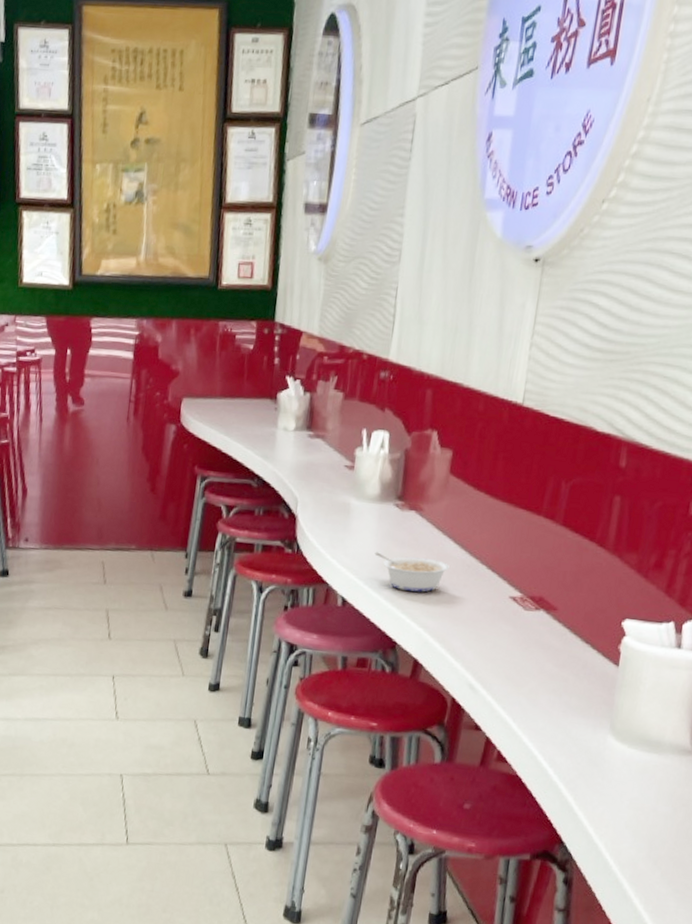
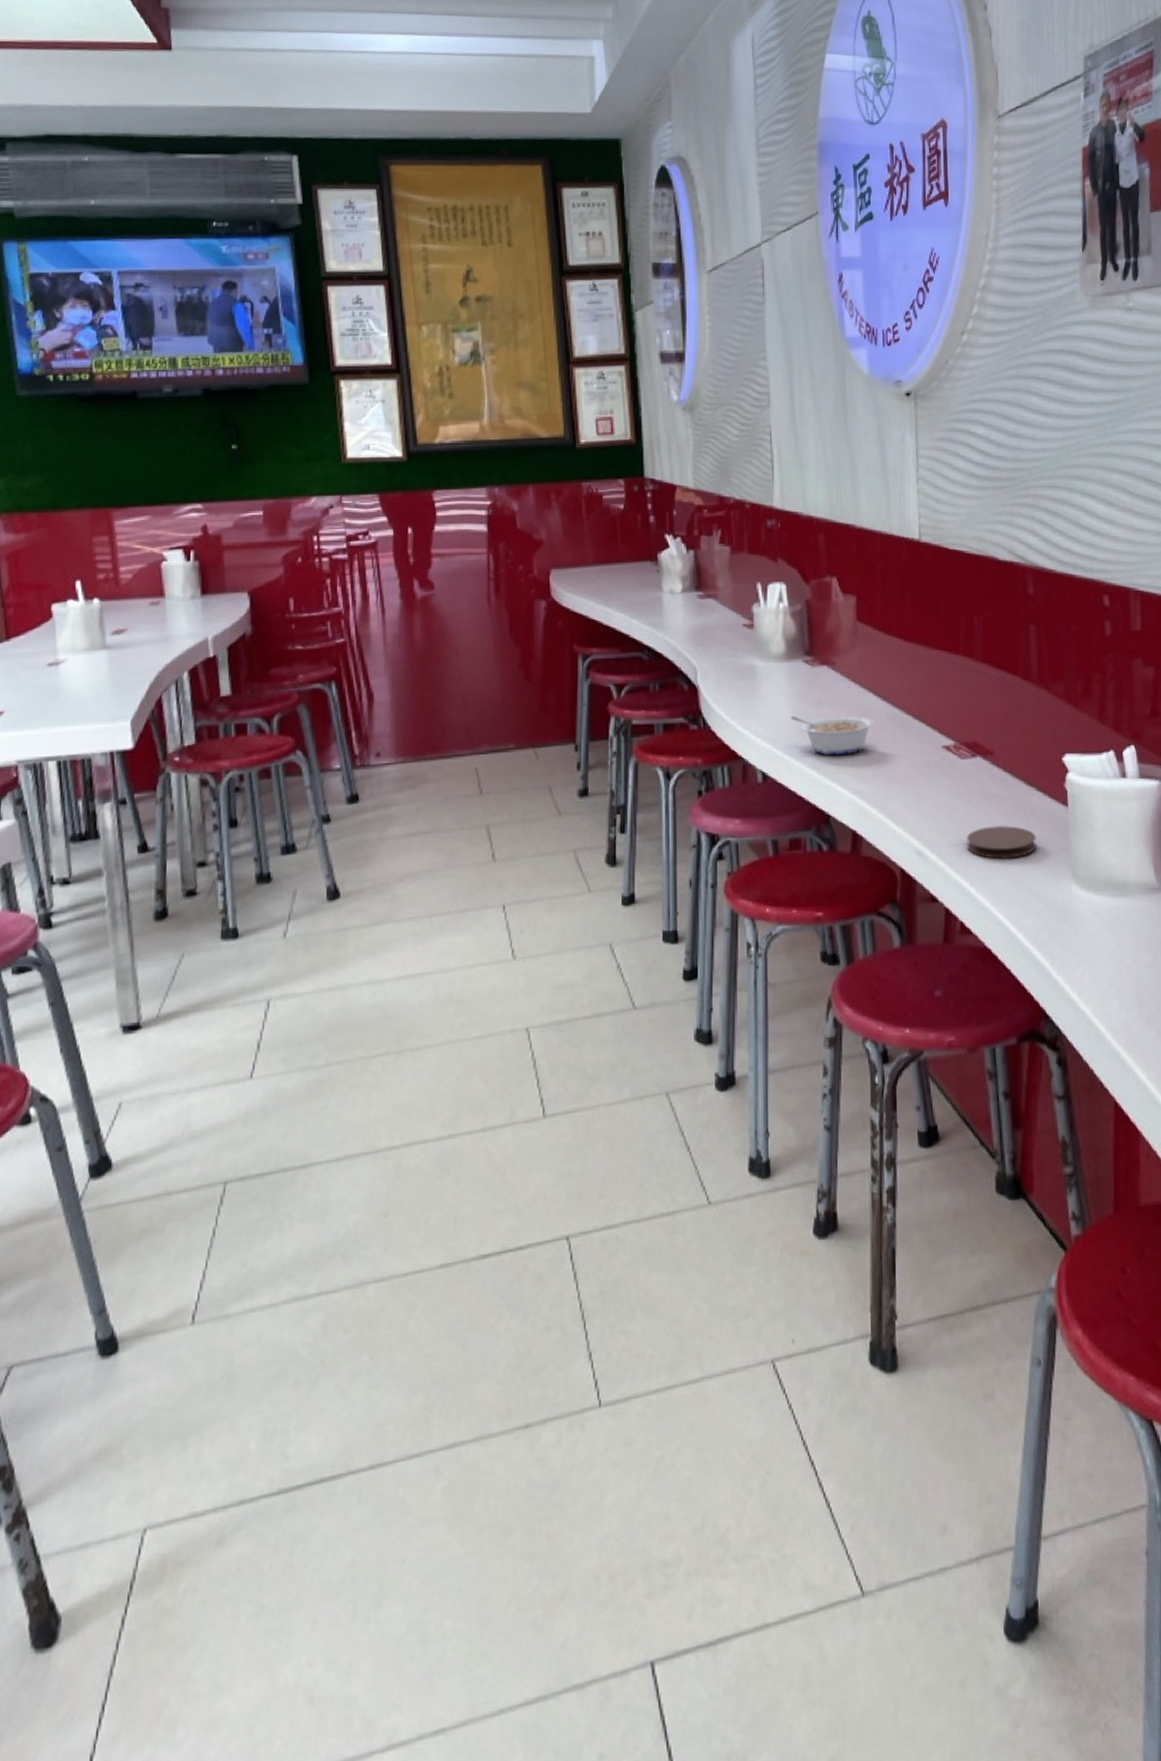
coaster: none [516,673,583,704] -> present [966,826,1036,859]

